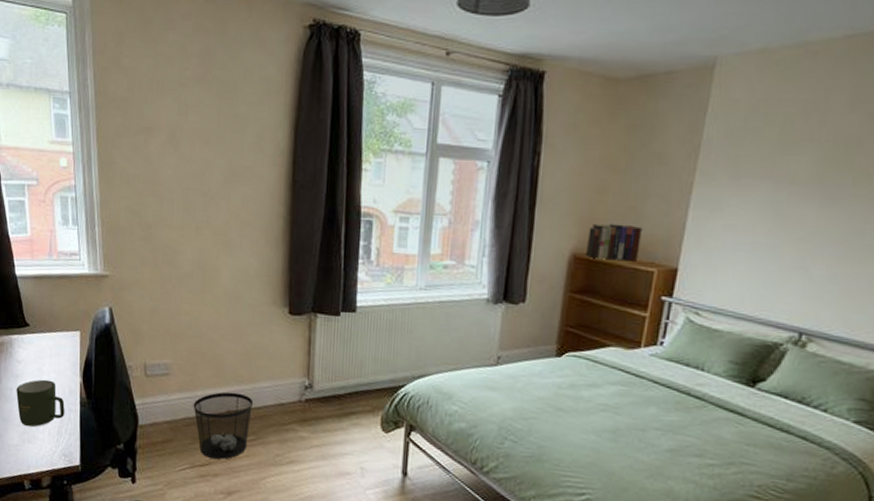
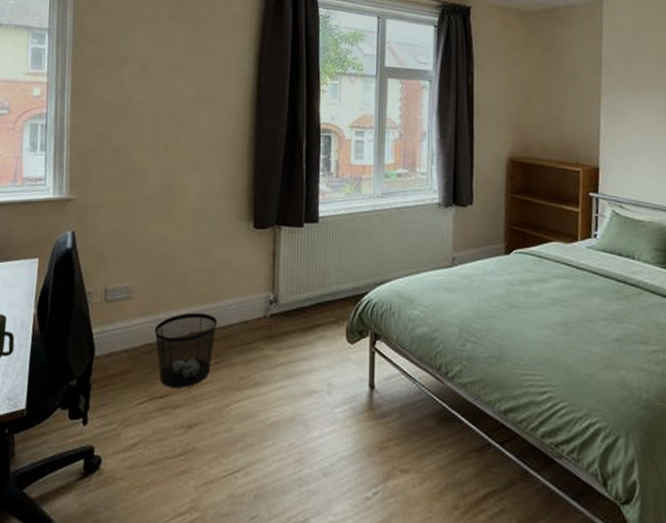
books: present [585,223,642,262] -> none [520,130,565,163]

